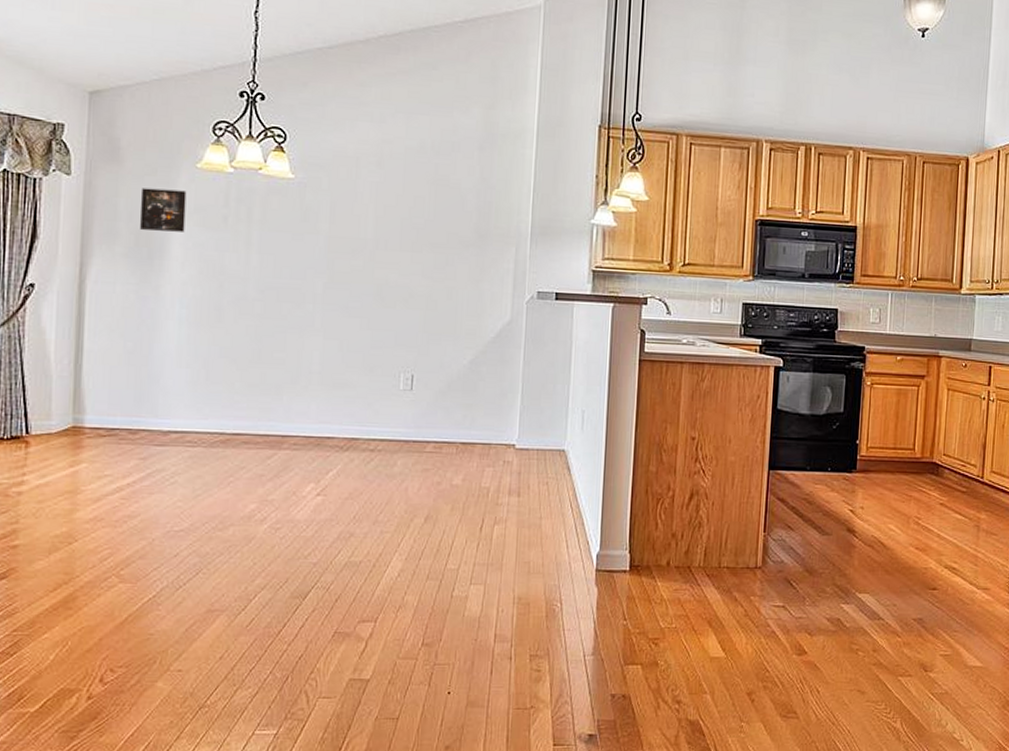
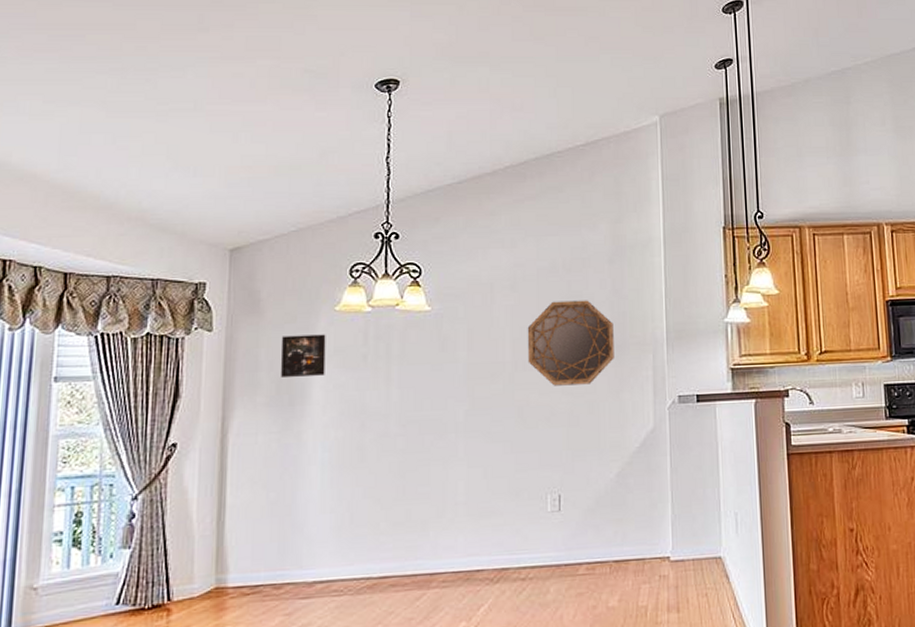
home mirror: none [389,183,479,271] -> present [527,300,614,386]

